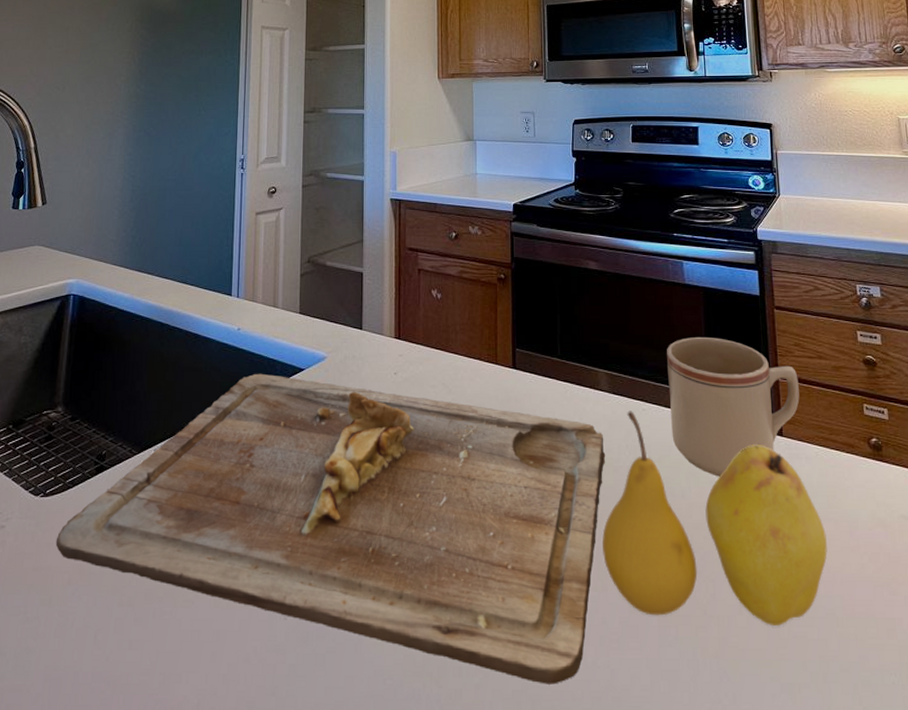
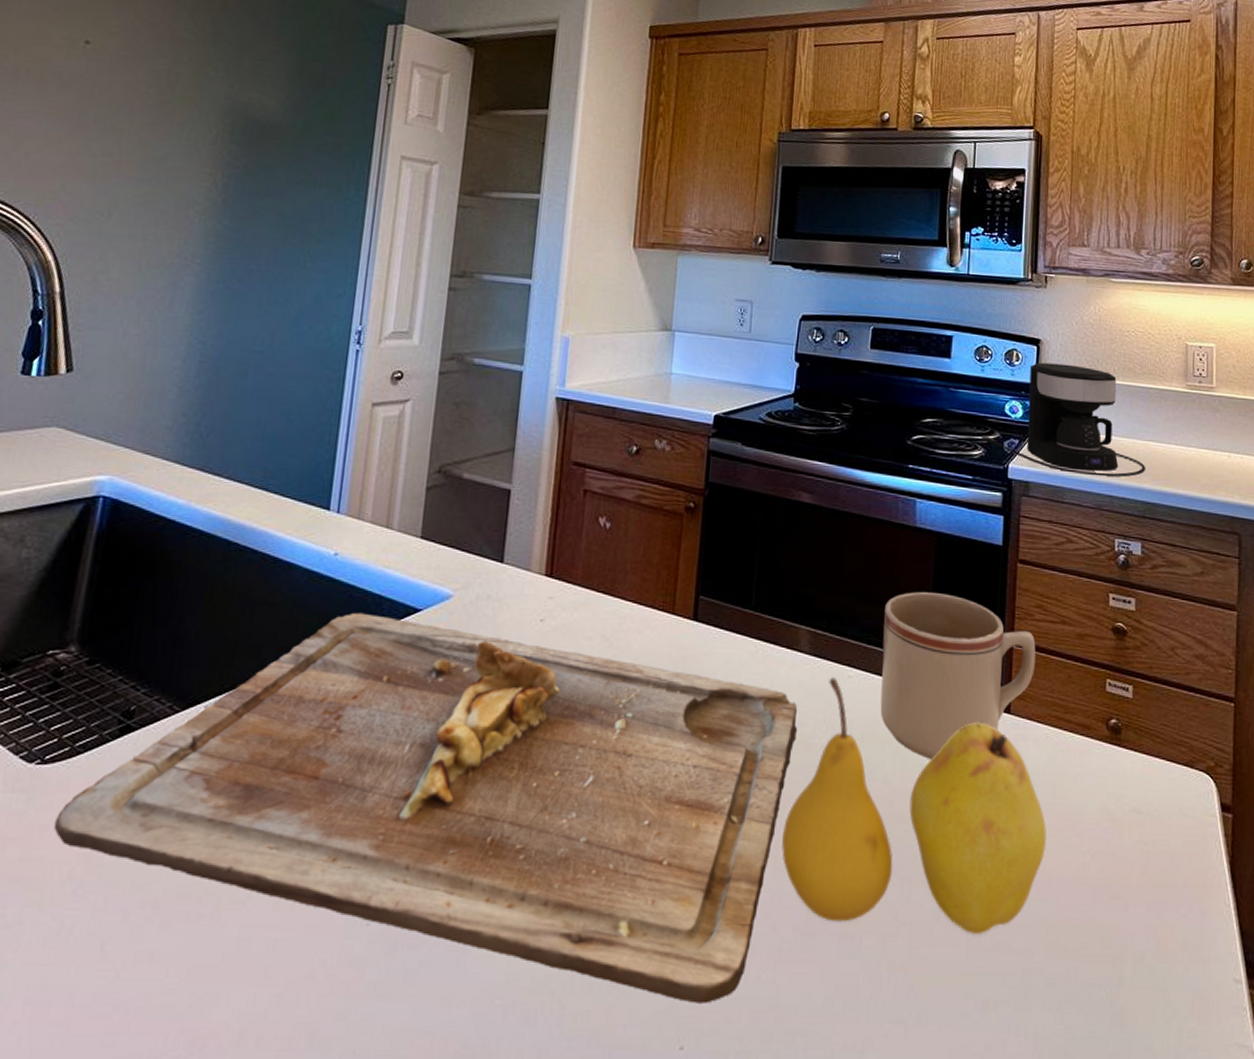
coffee maker: none [731,142,875,233] -> present [981,362,1145,477]

